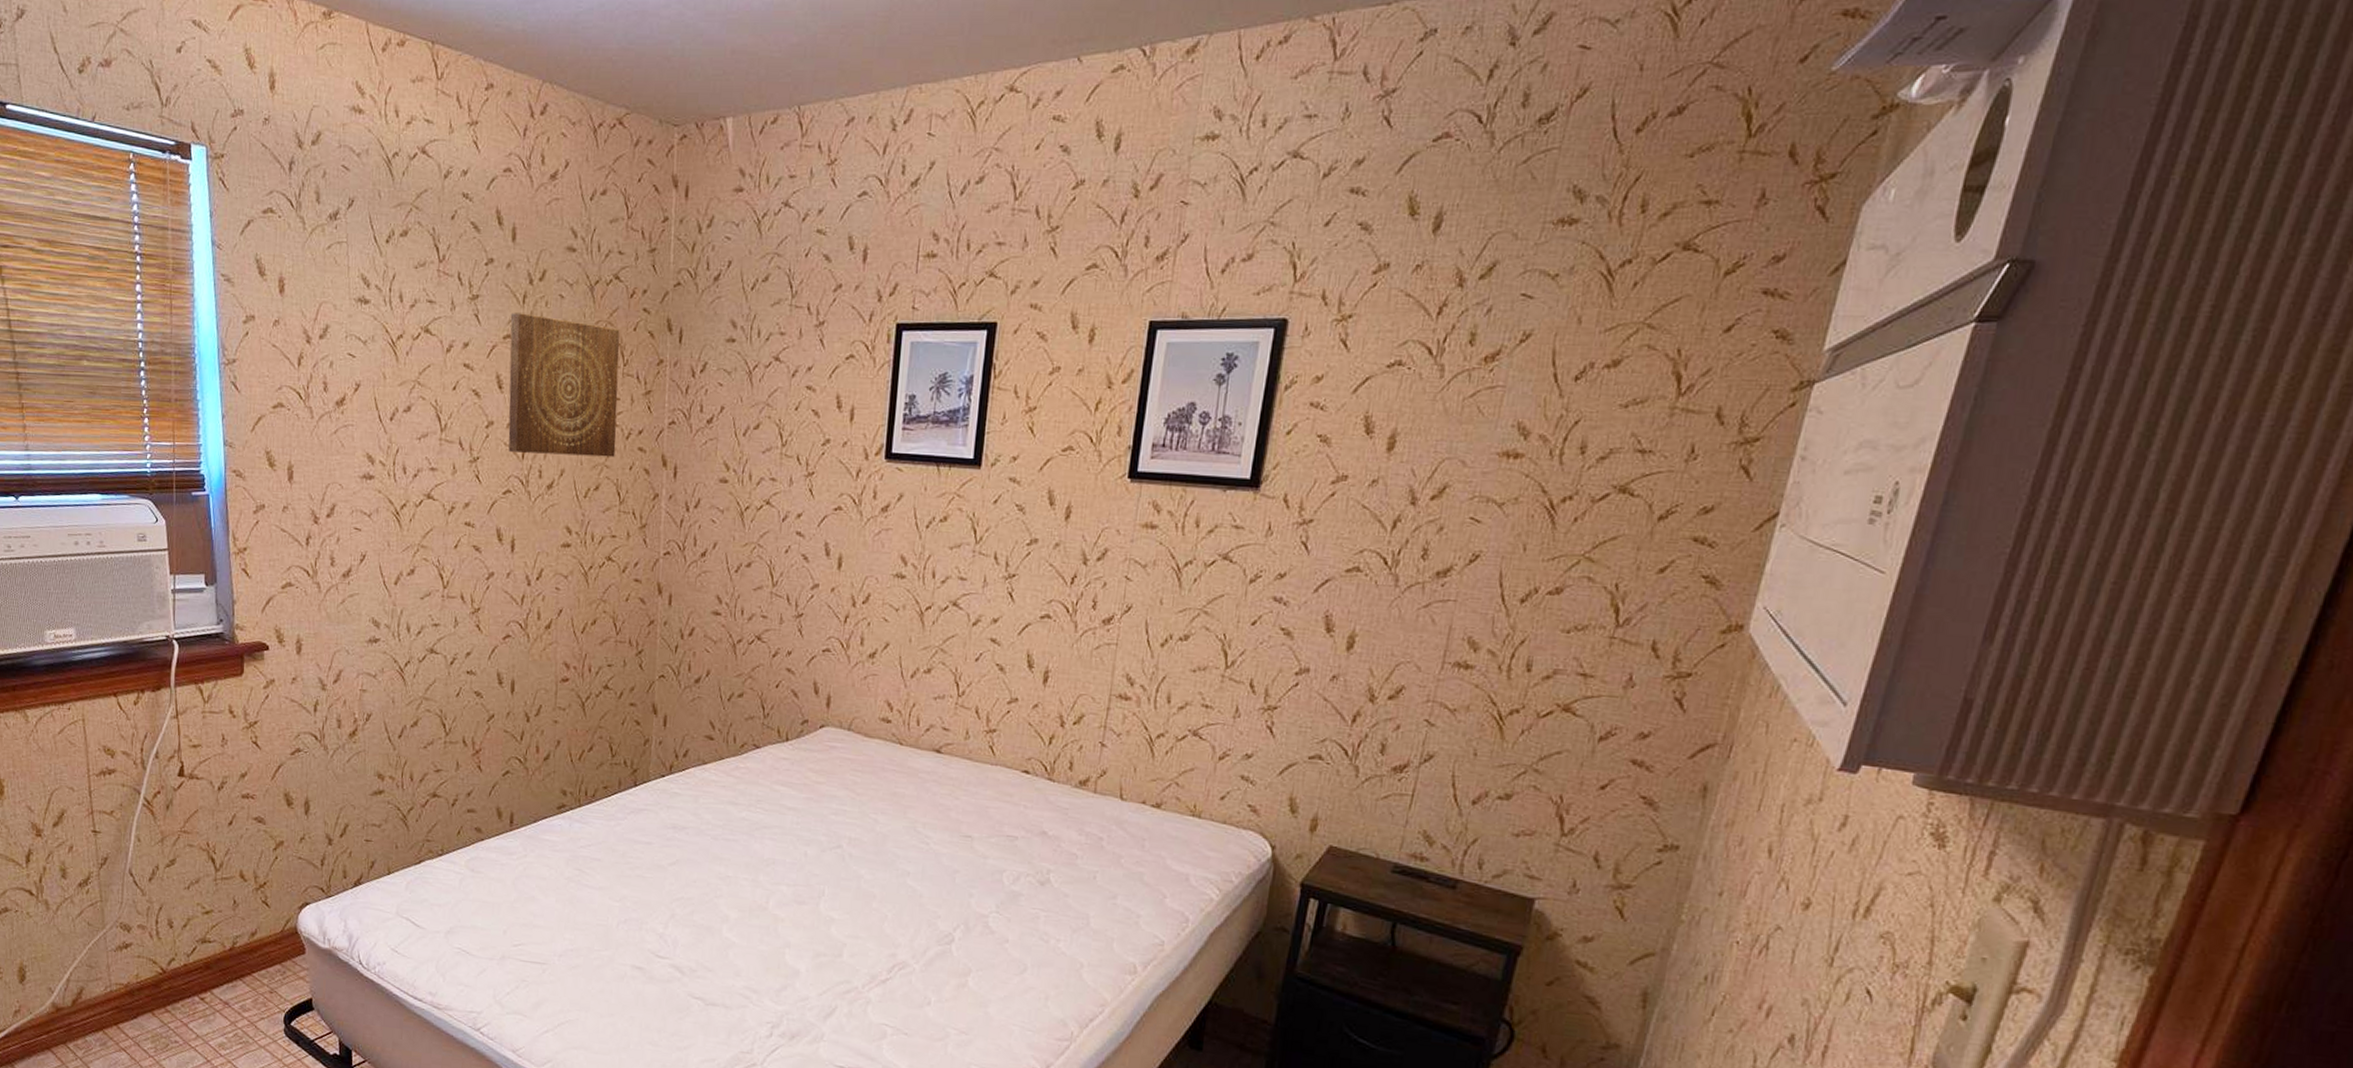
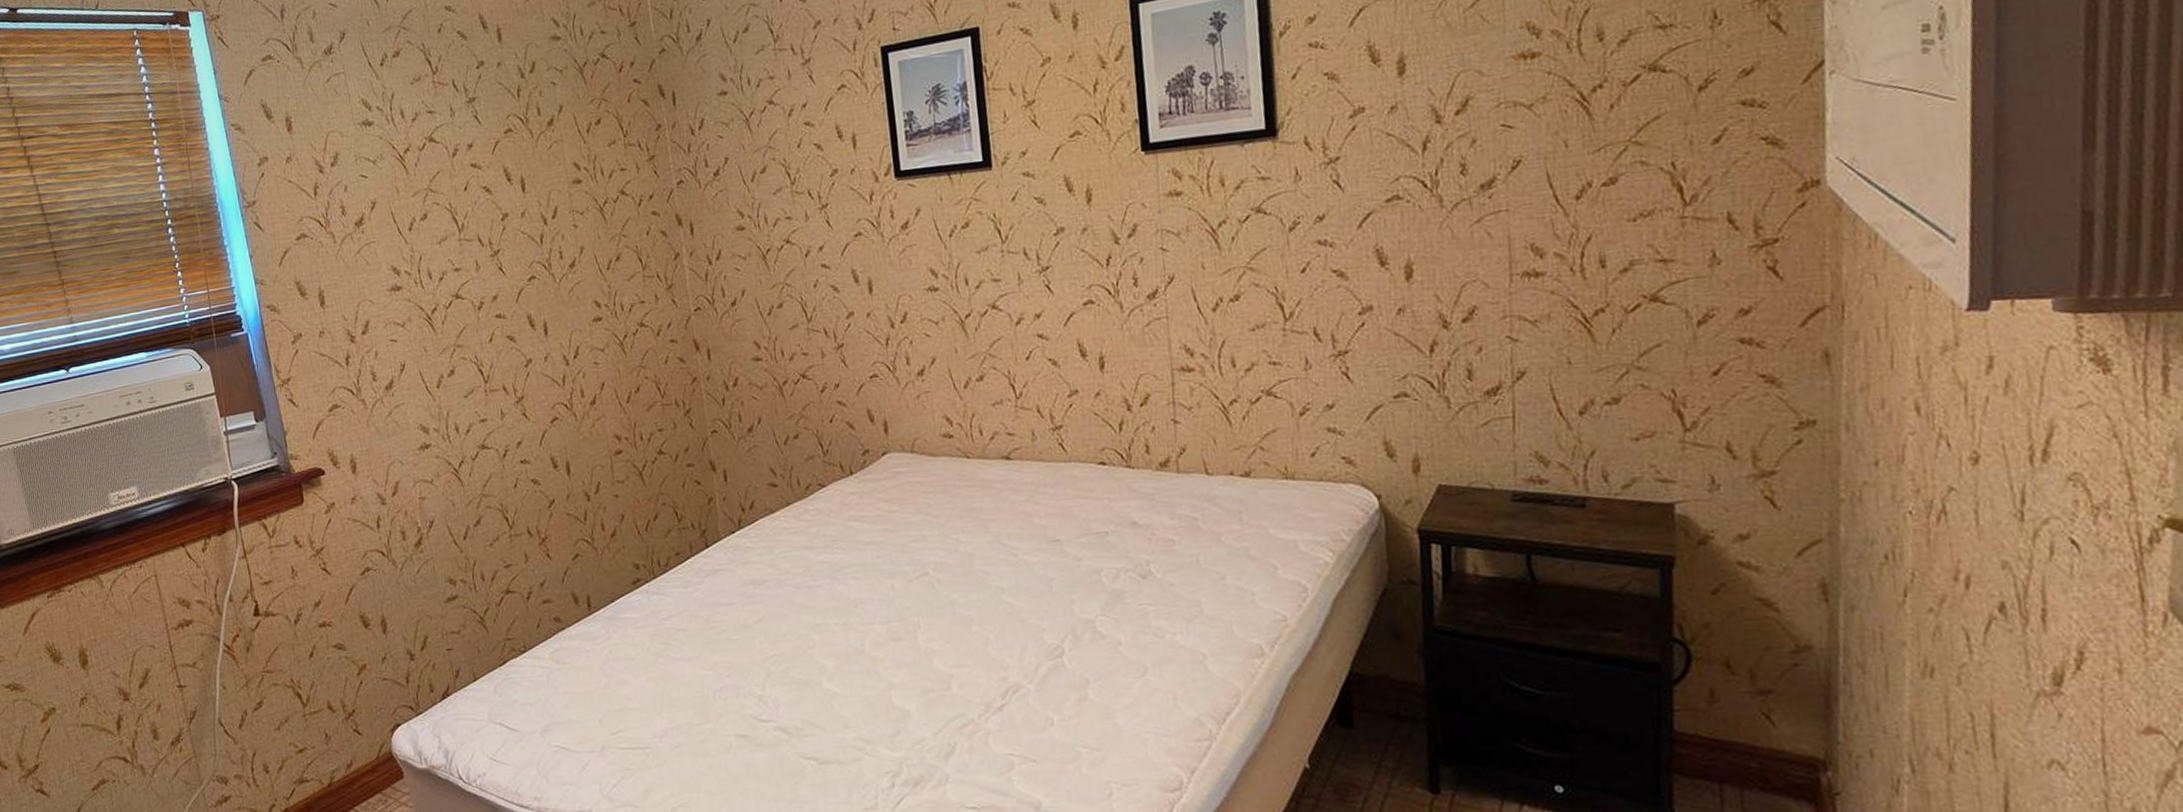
wall art: present [508,313,620,458] -> none [508,103,631,239]

